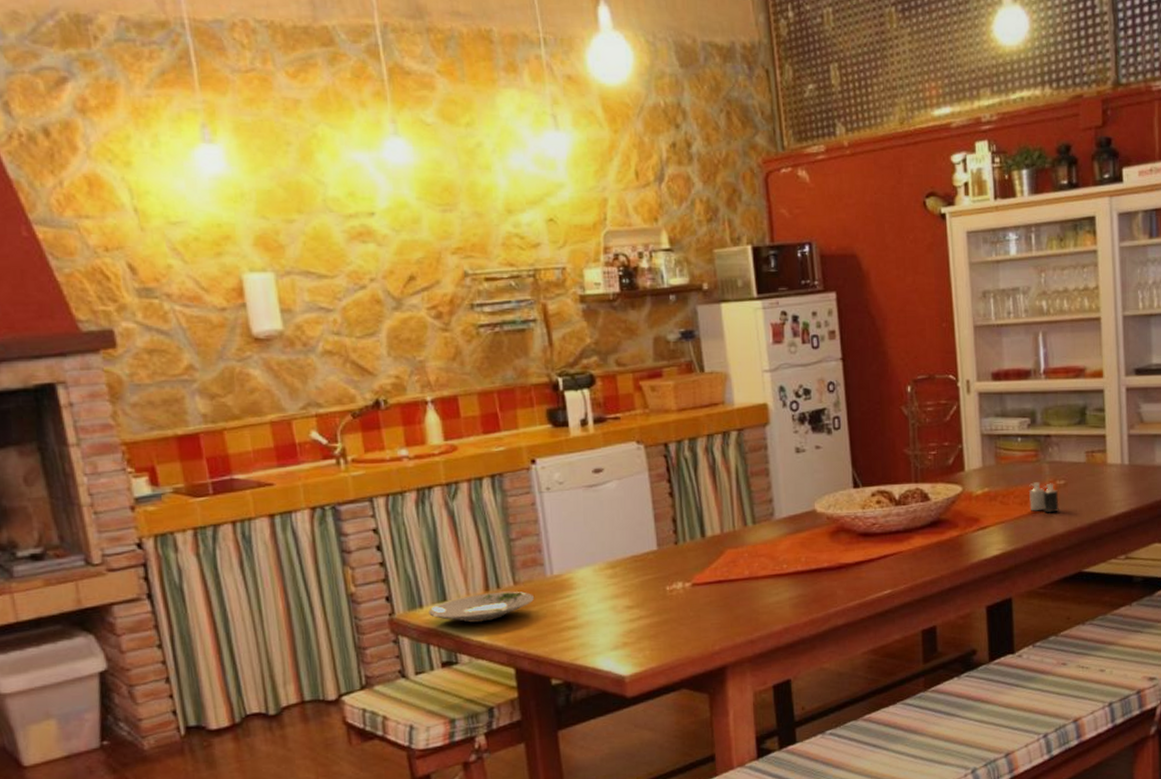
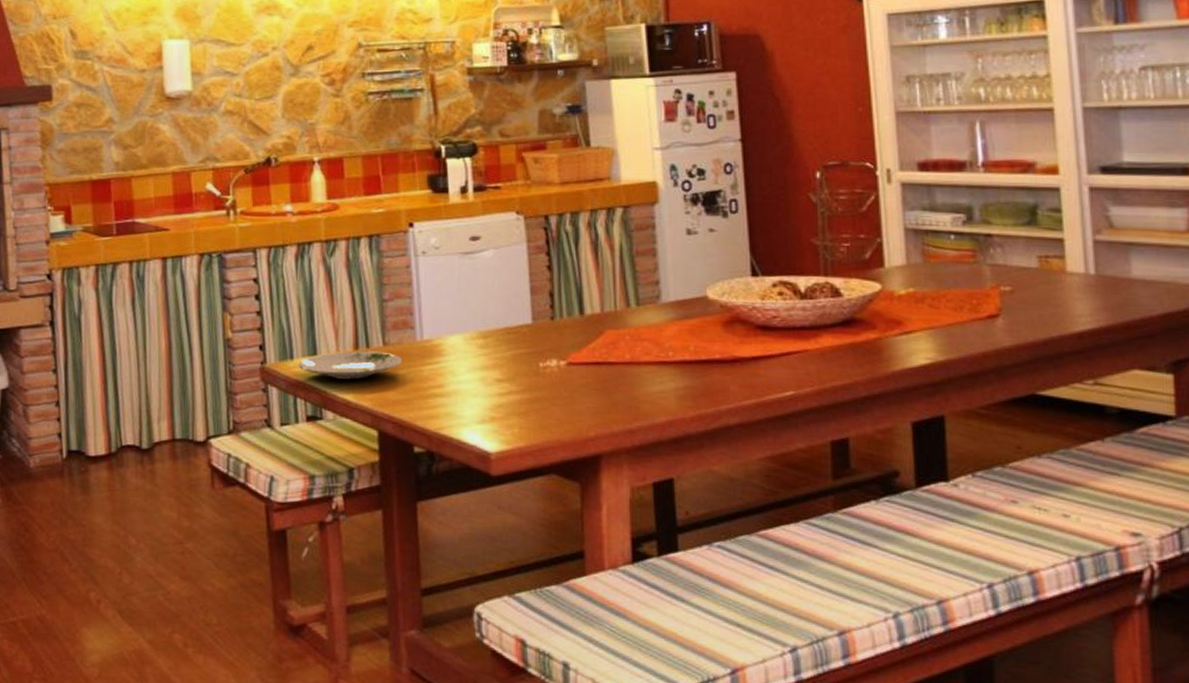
candle: present [1029,482,1059,512] -> none [965,286,1004,322]

